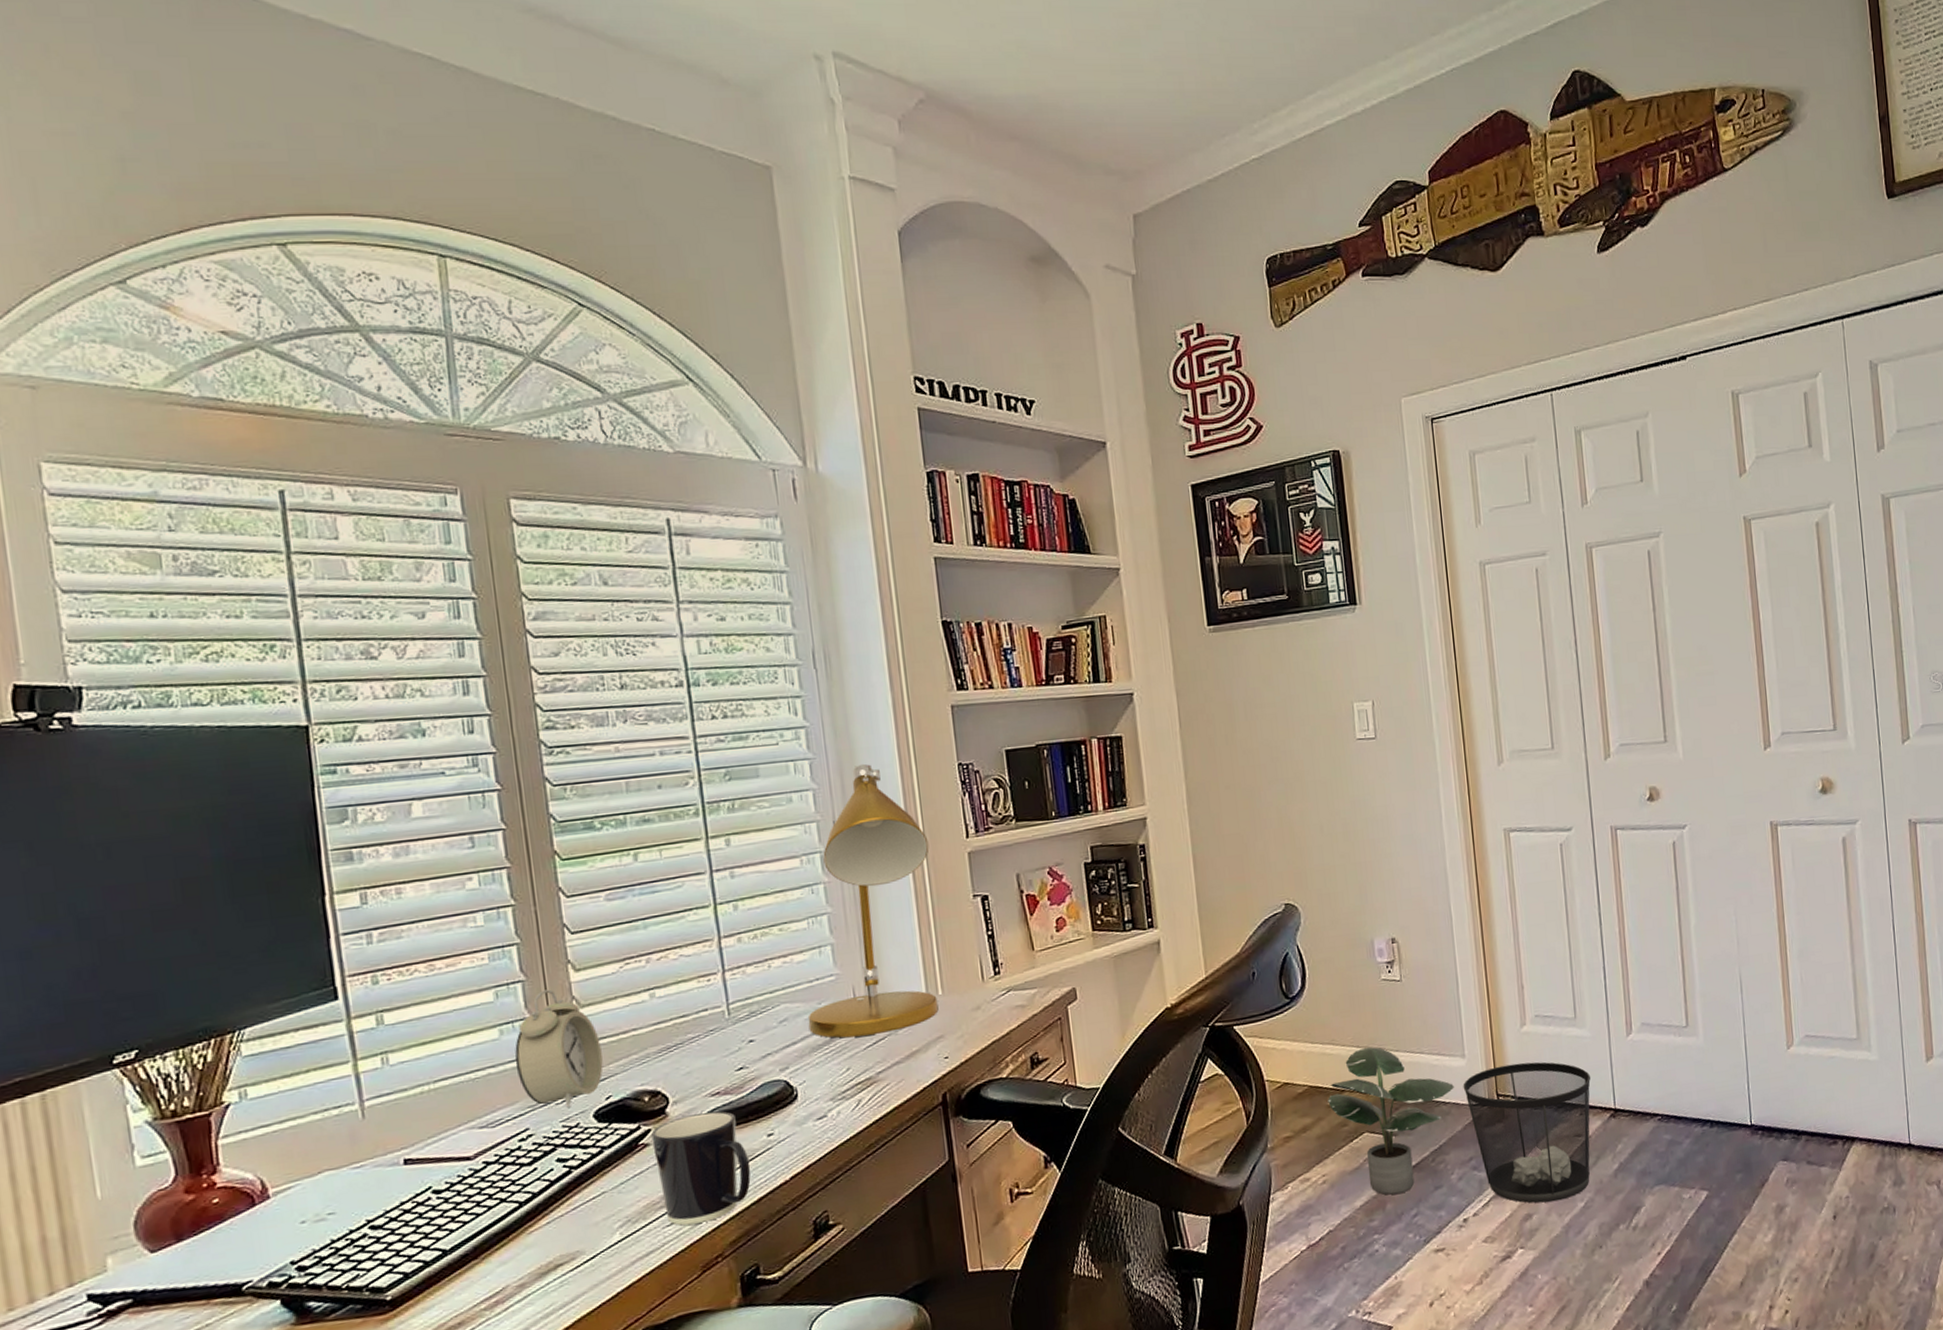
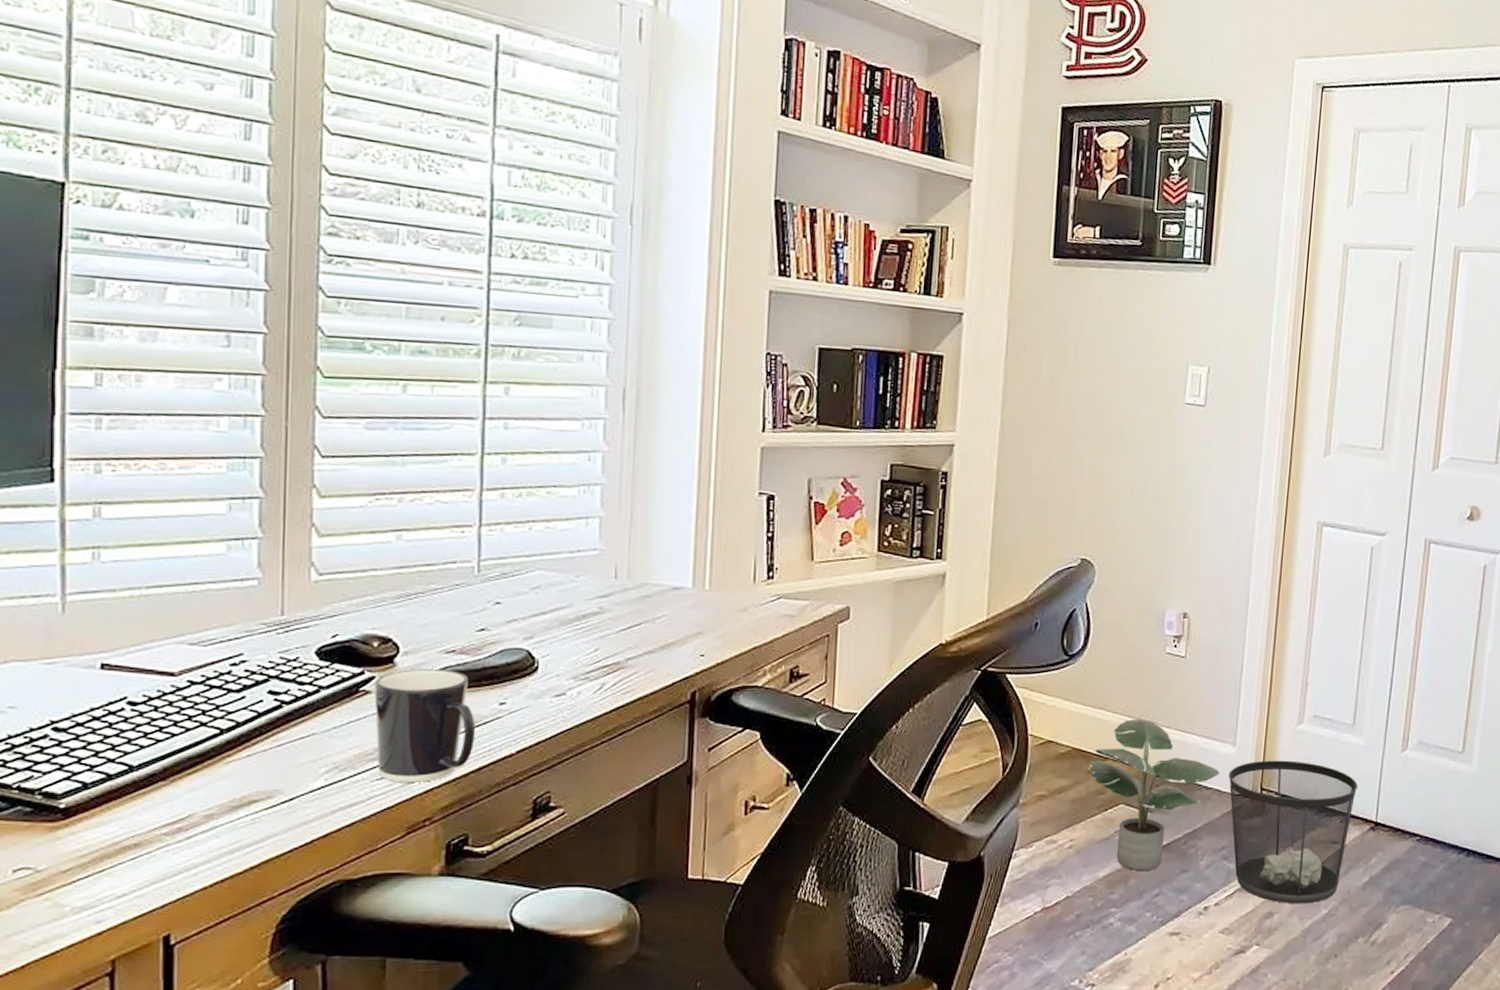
alarm clock: present [514,989,604,1108] -> none [239,511,335,639]
desk lamp: present [808,763,939,1038] -> none [561,334,722,620]

